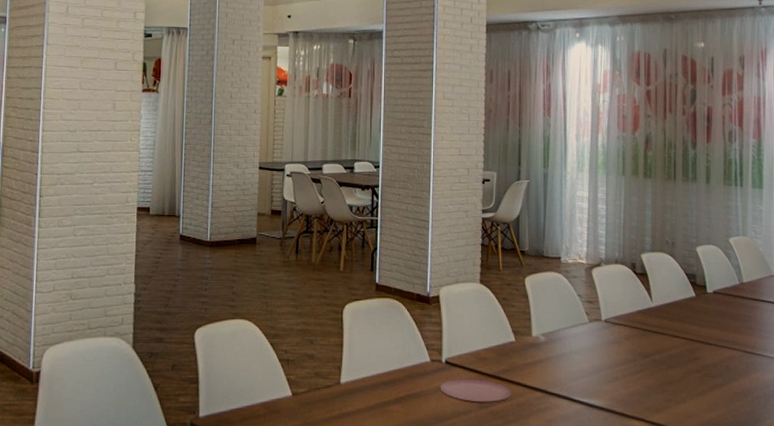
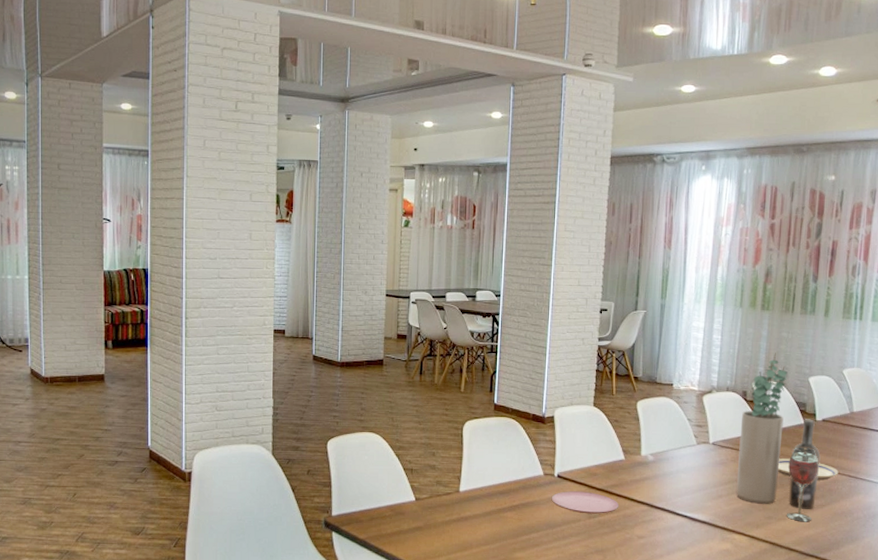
vase: none [632,222,675,385] -> present [736,353,787,504]
plate: none [673,335,734,358] -> present [778,459,839,481]
wineglass: none [683,321,714,404] -> present [787,447,819,522]
wine bottle: none [685,291,715,390] -> present [788,419,821,509]

